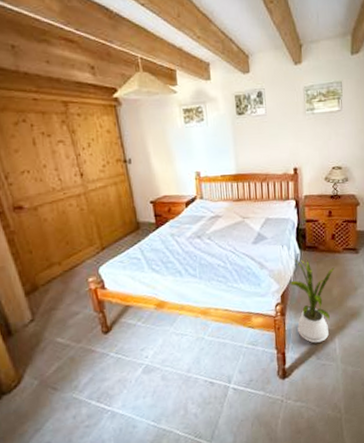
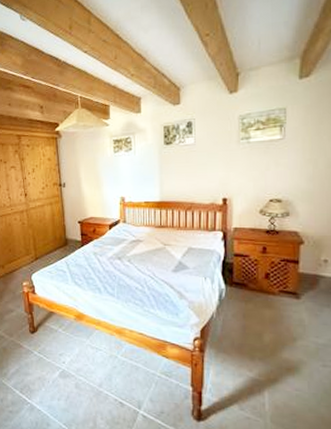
house plant: present [289,258,336,343] -> none [211,292,269,392]

